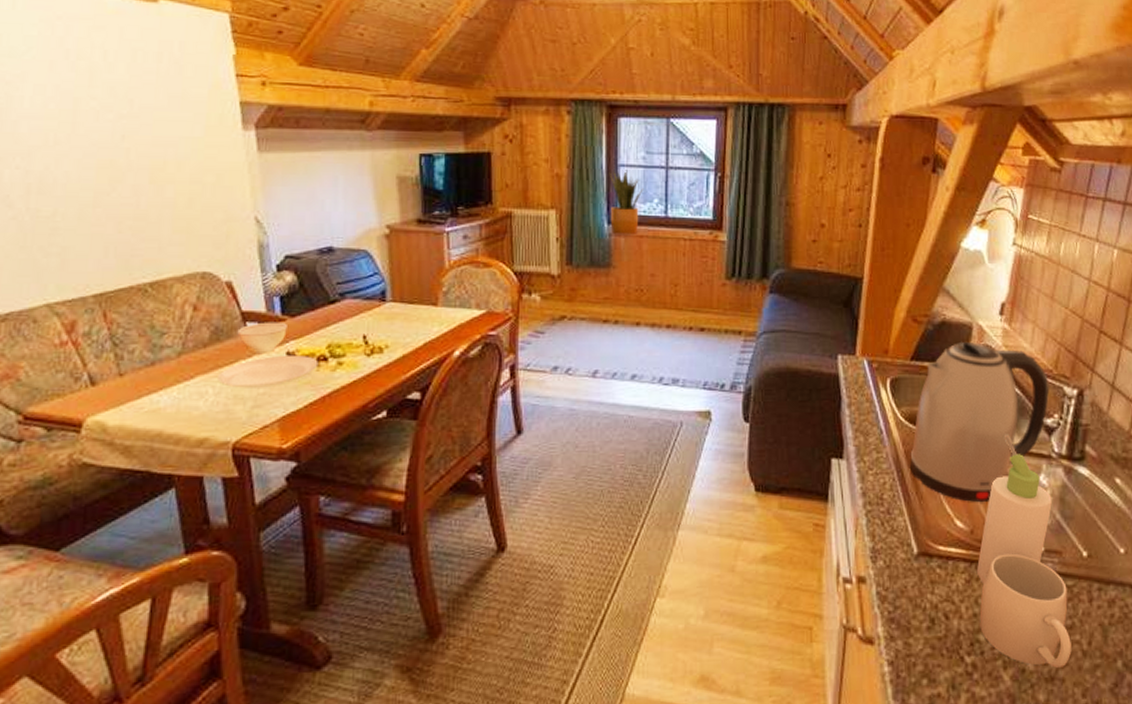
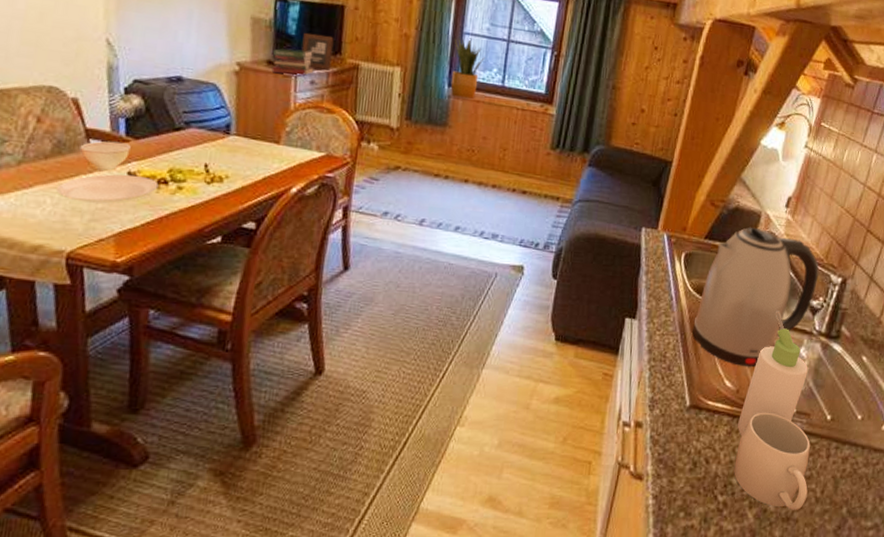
books: none [421,203,466,232] -> present [271,47,314,76]
picture frame: none [451,185,483,222] -> present [301,32,334,71]

